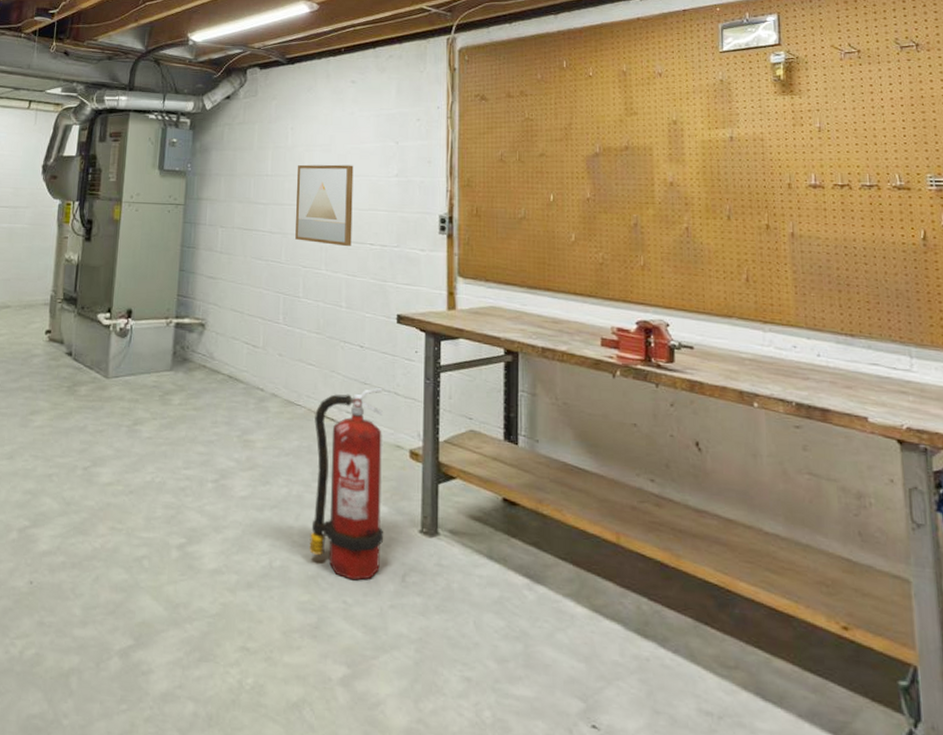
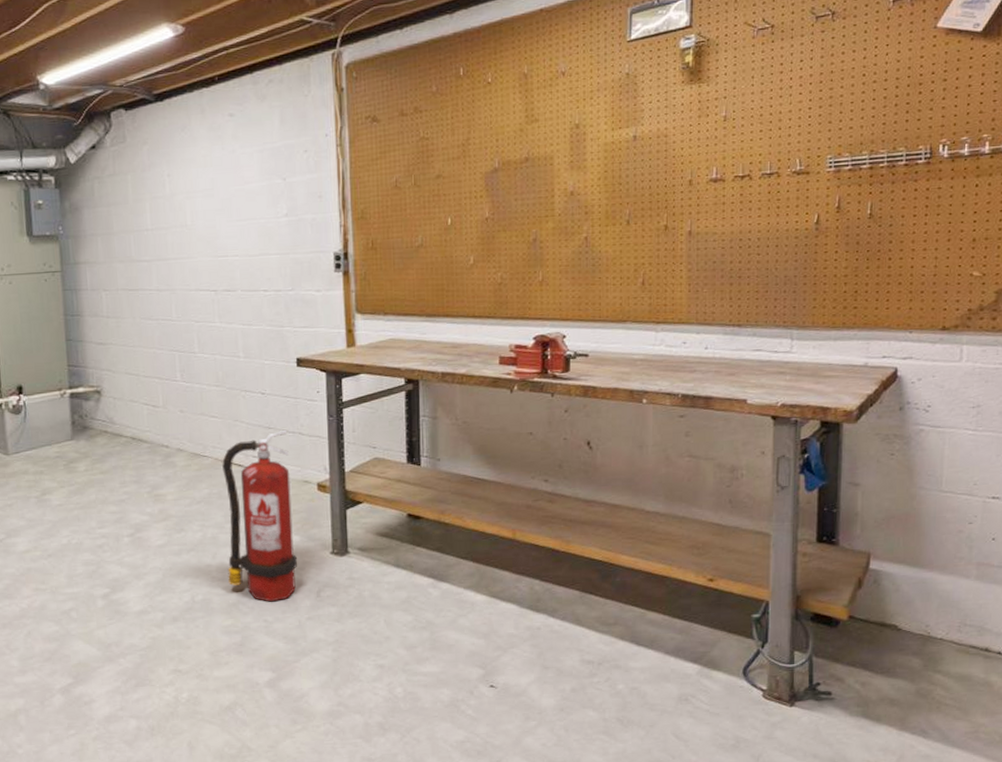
wall art: present [295,164,354,247] -> none [179,209,245,296]

